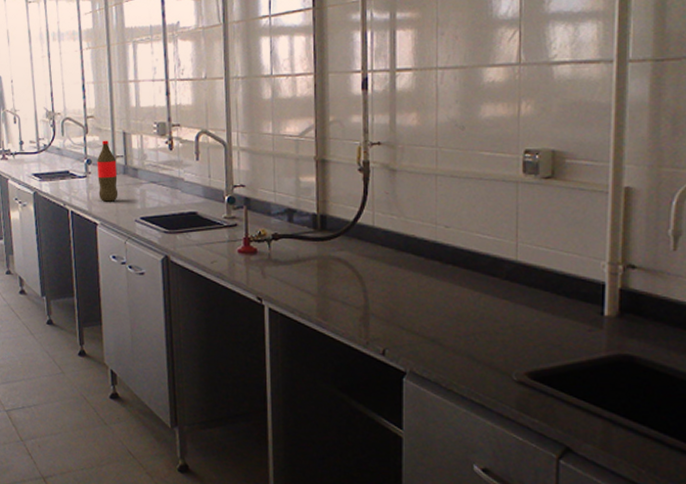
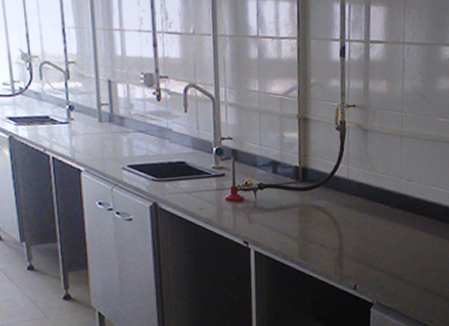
bottle: present [97,140,118,202] -> none [80,87,104,149]

